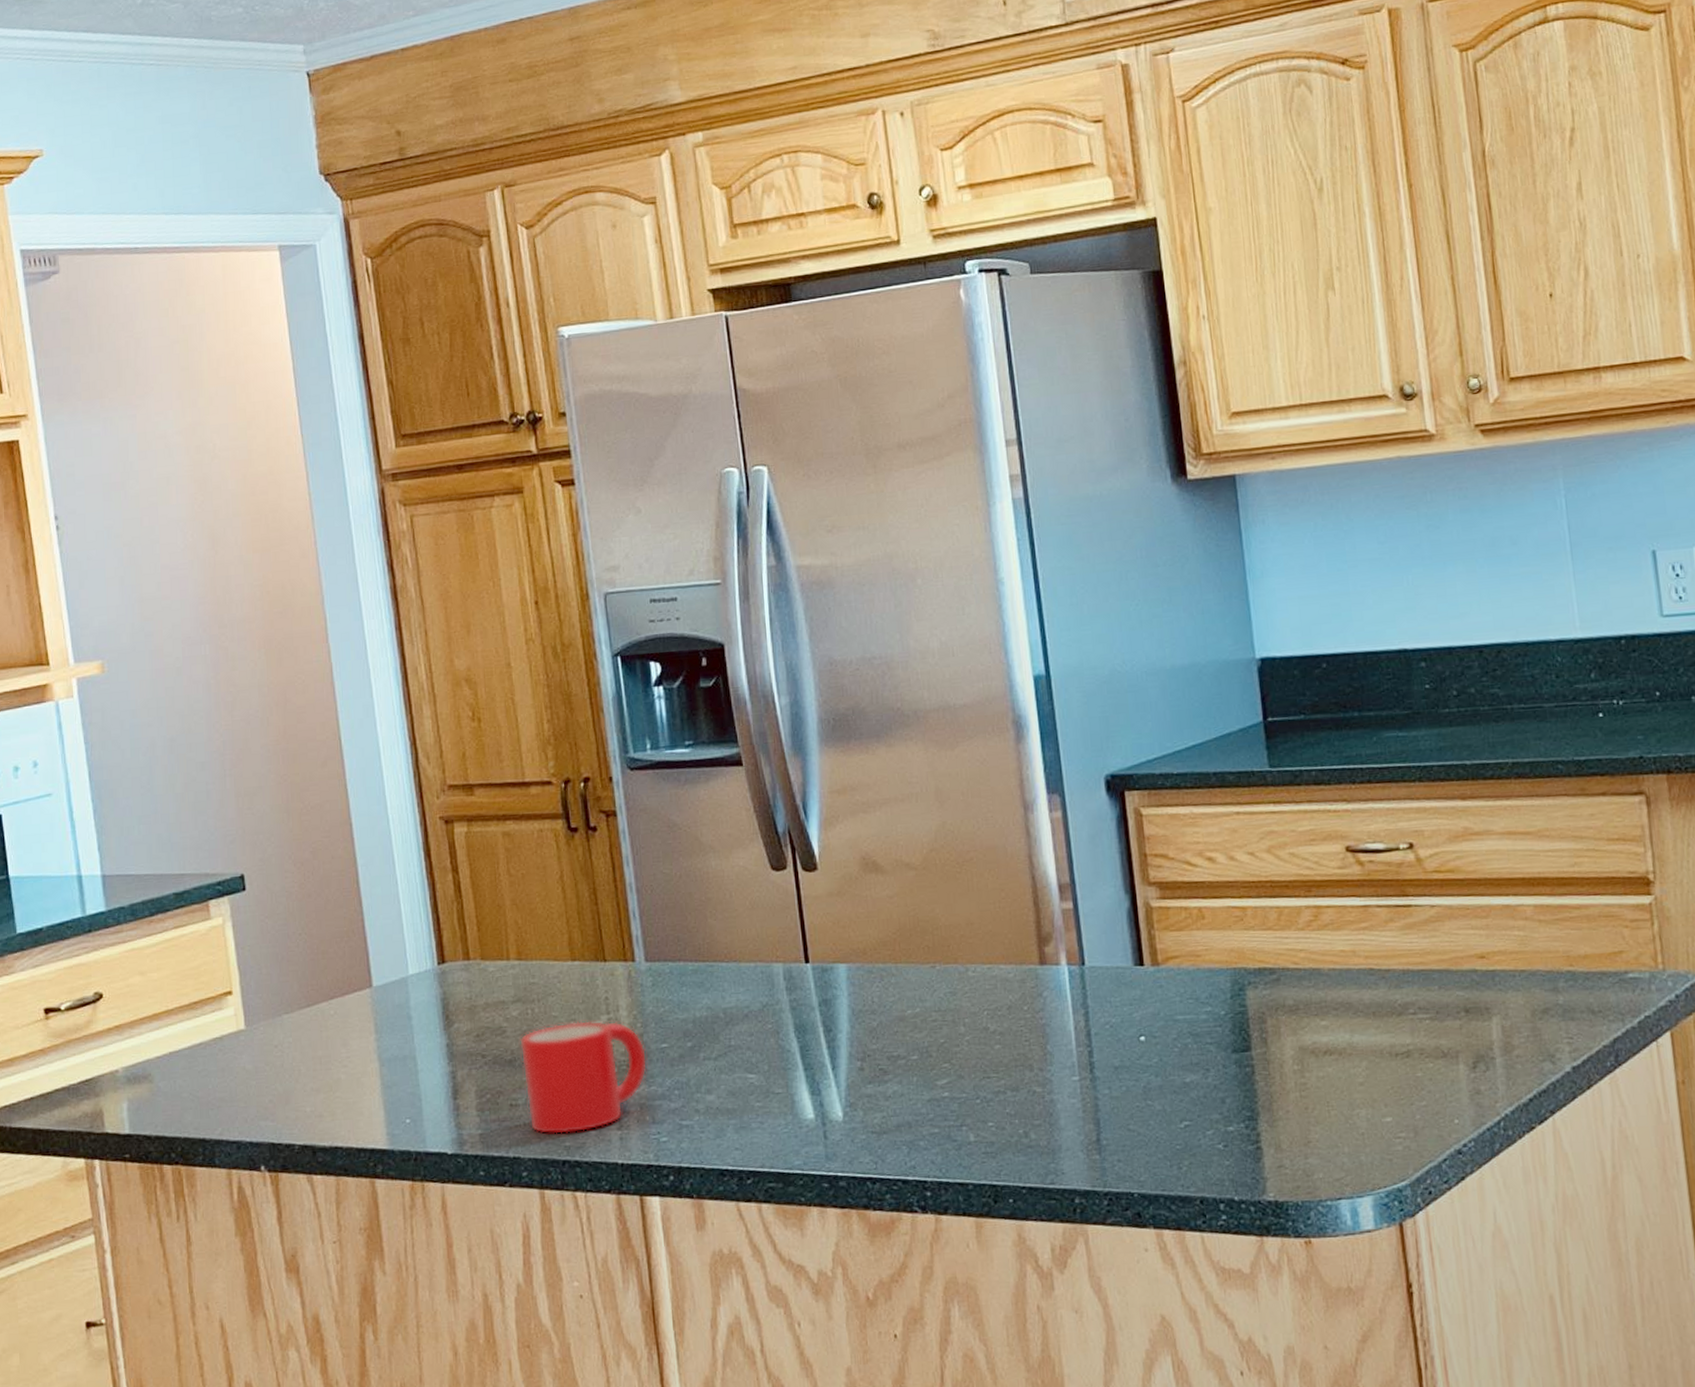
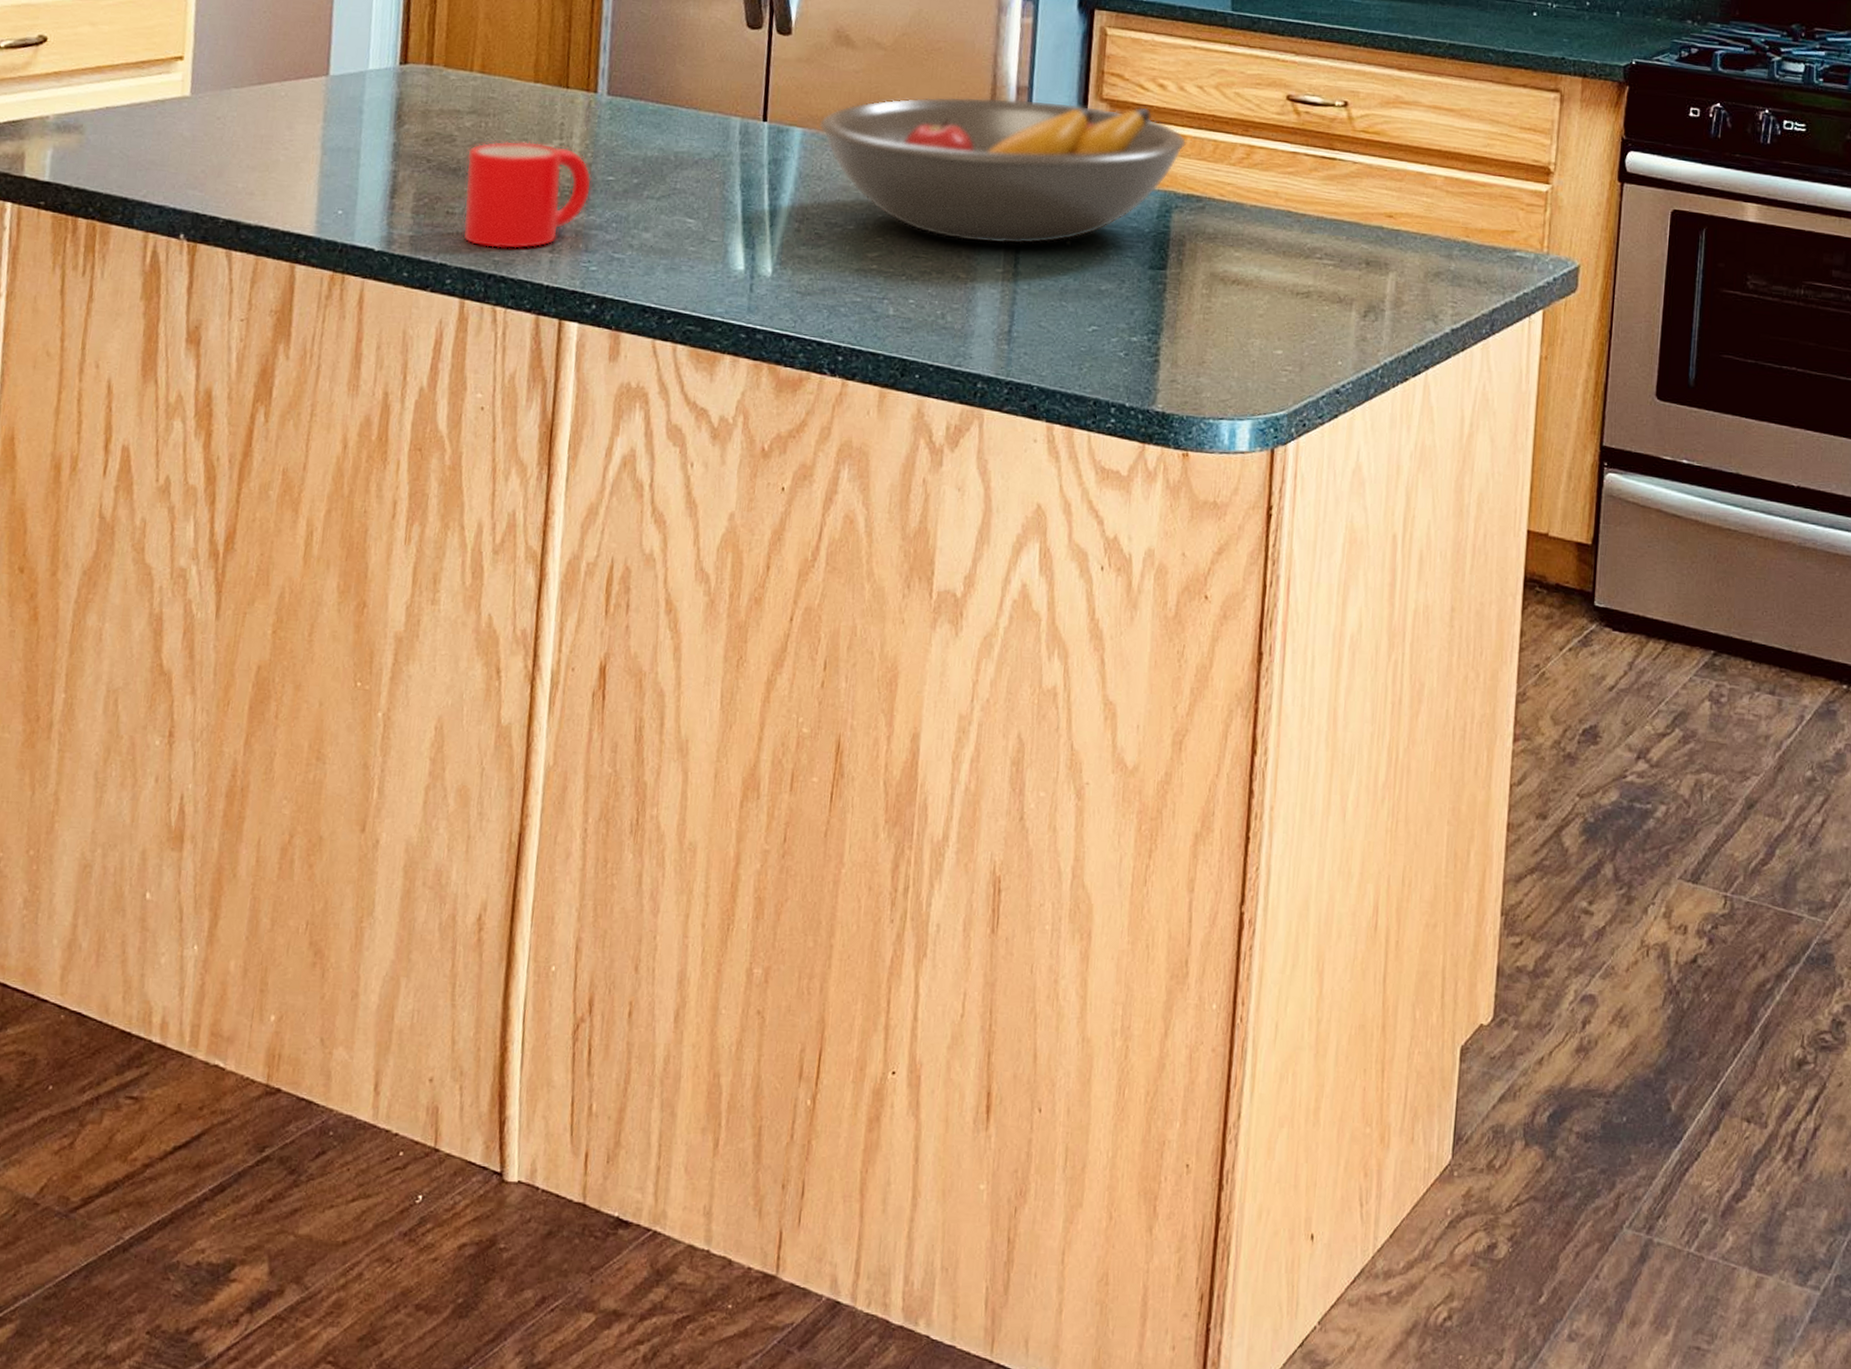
fruit bowl: none [862,884,1247,1054] -> present [819,96,1186,245]

